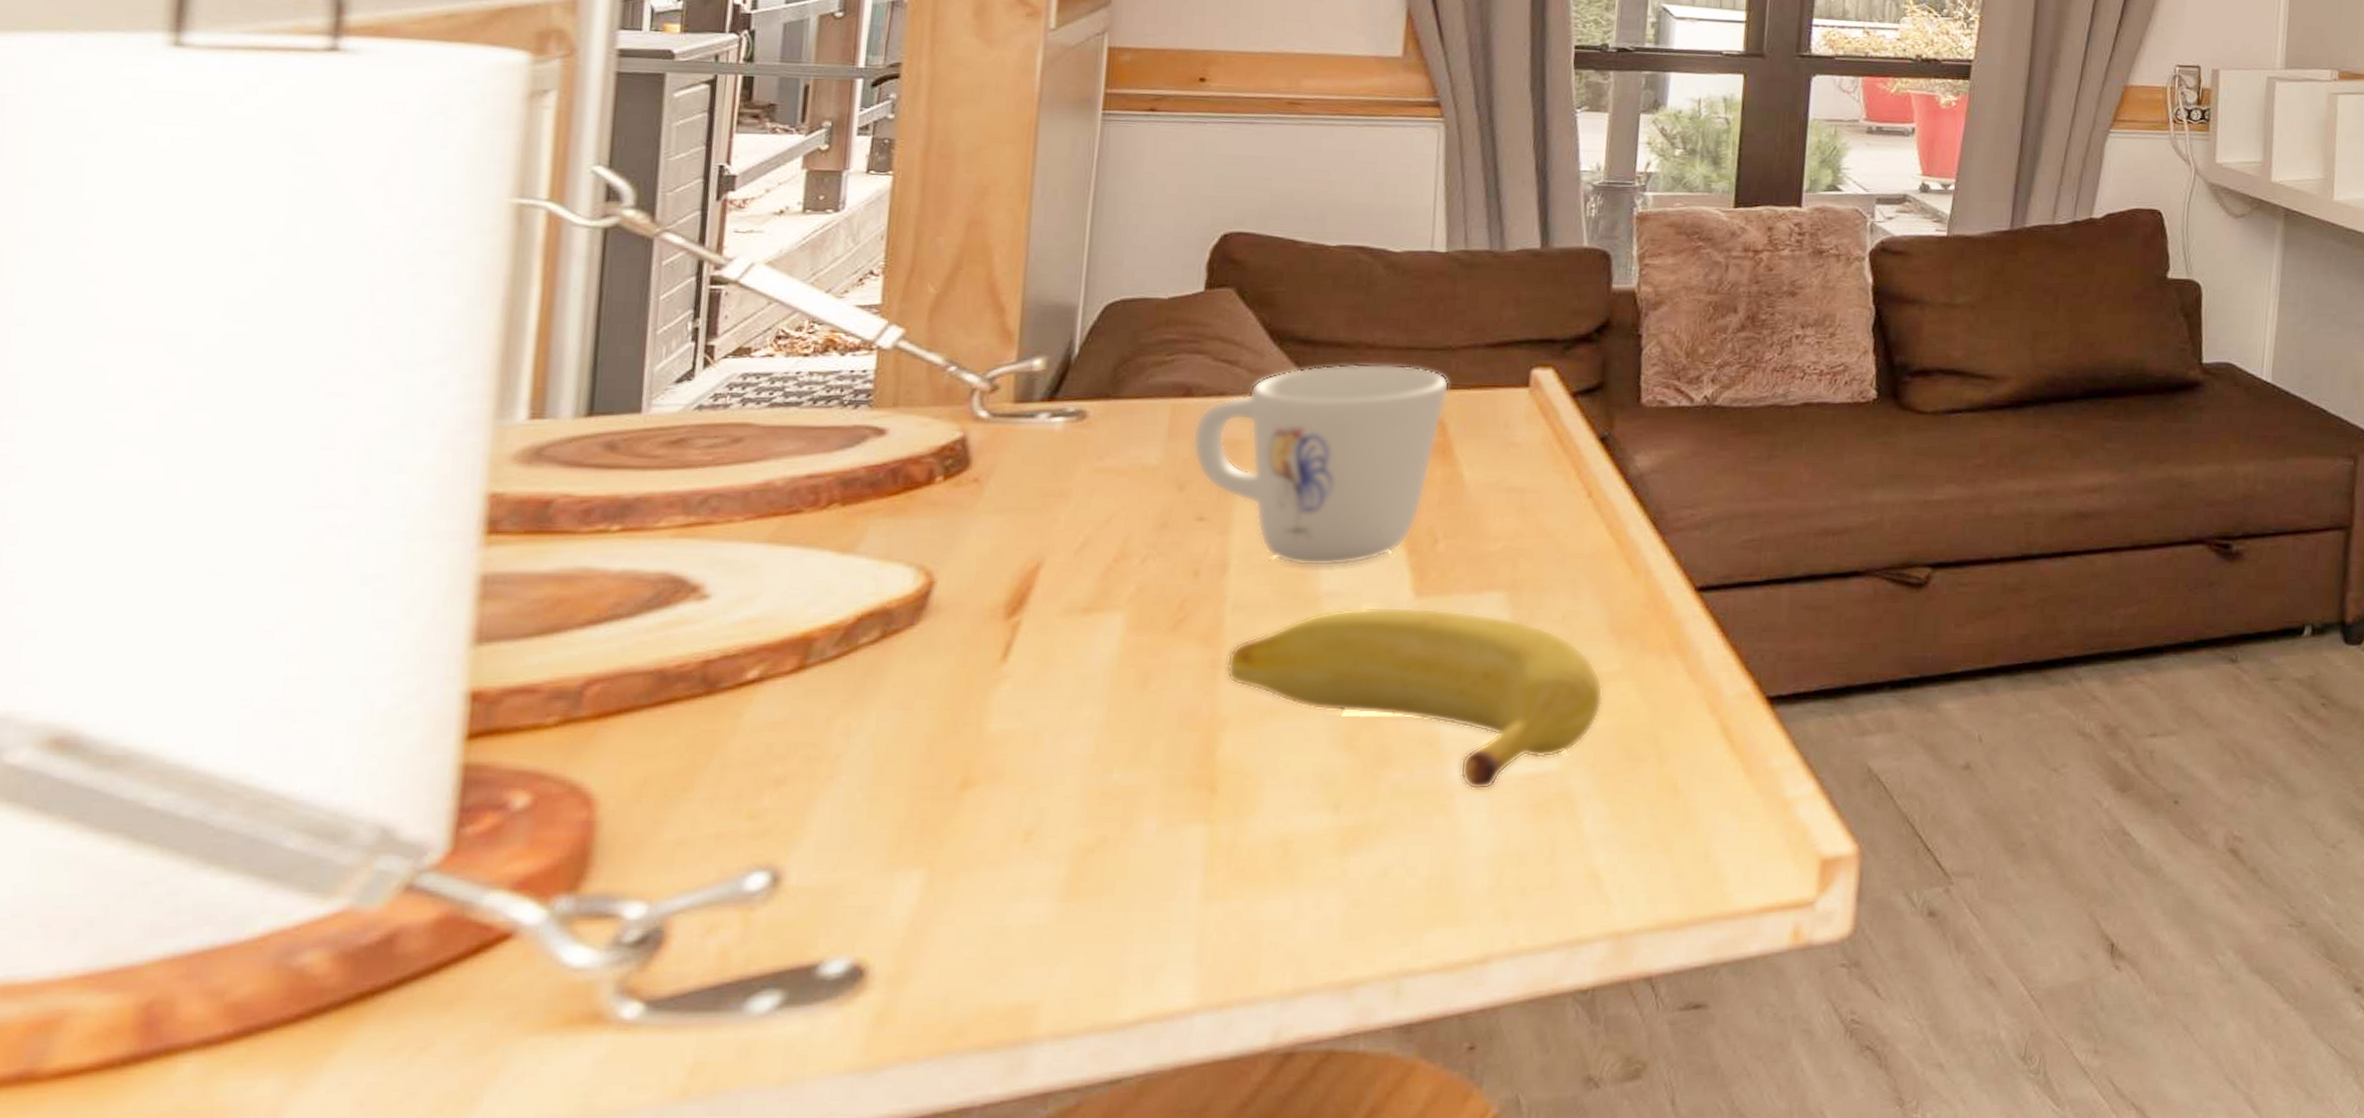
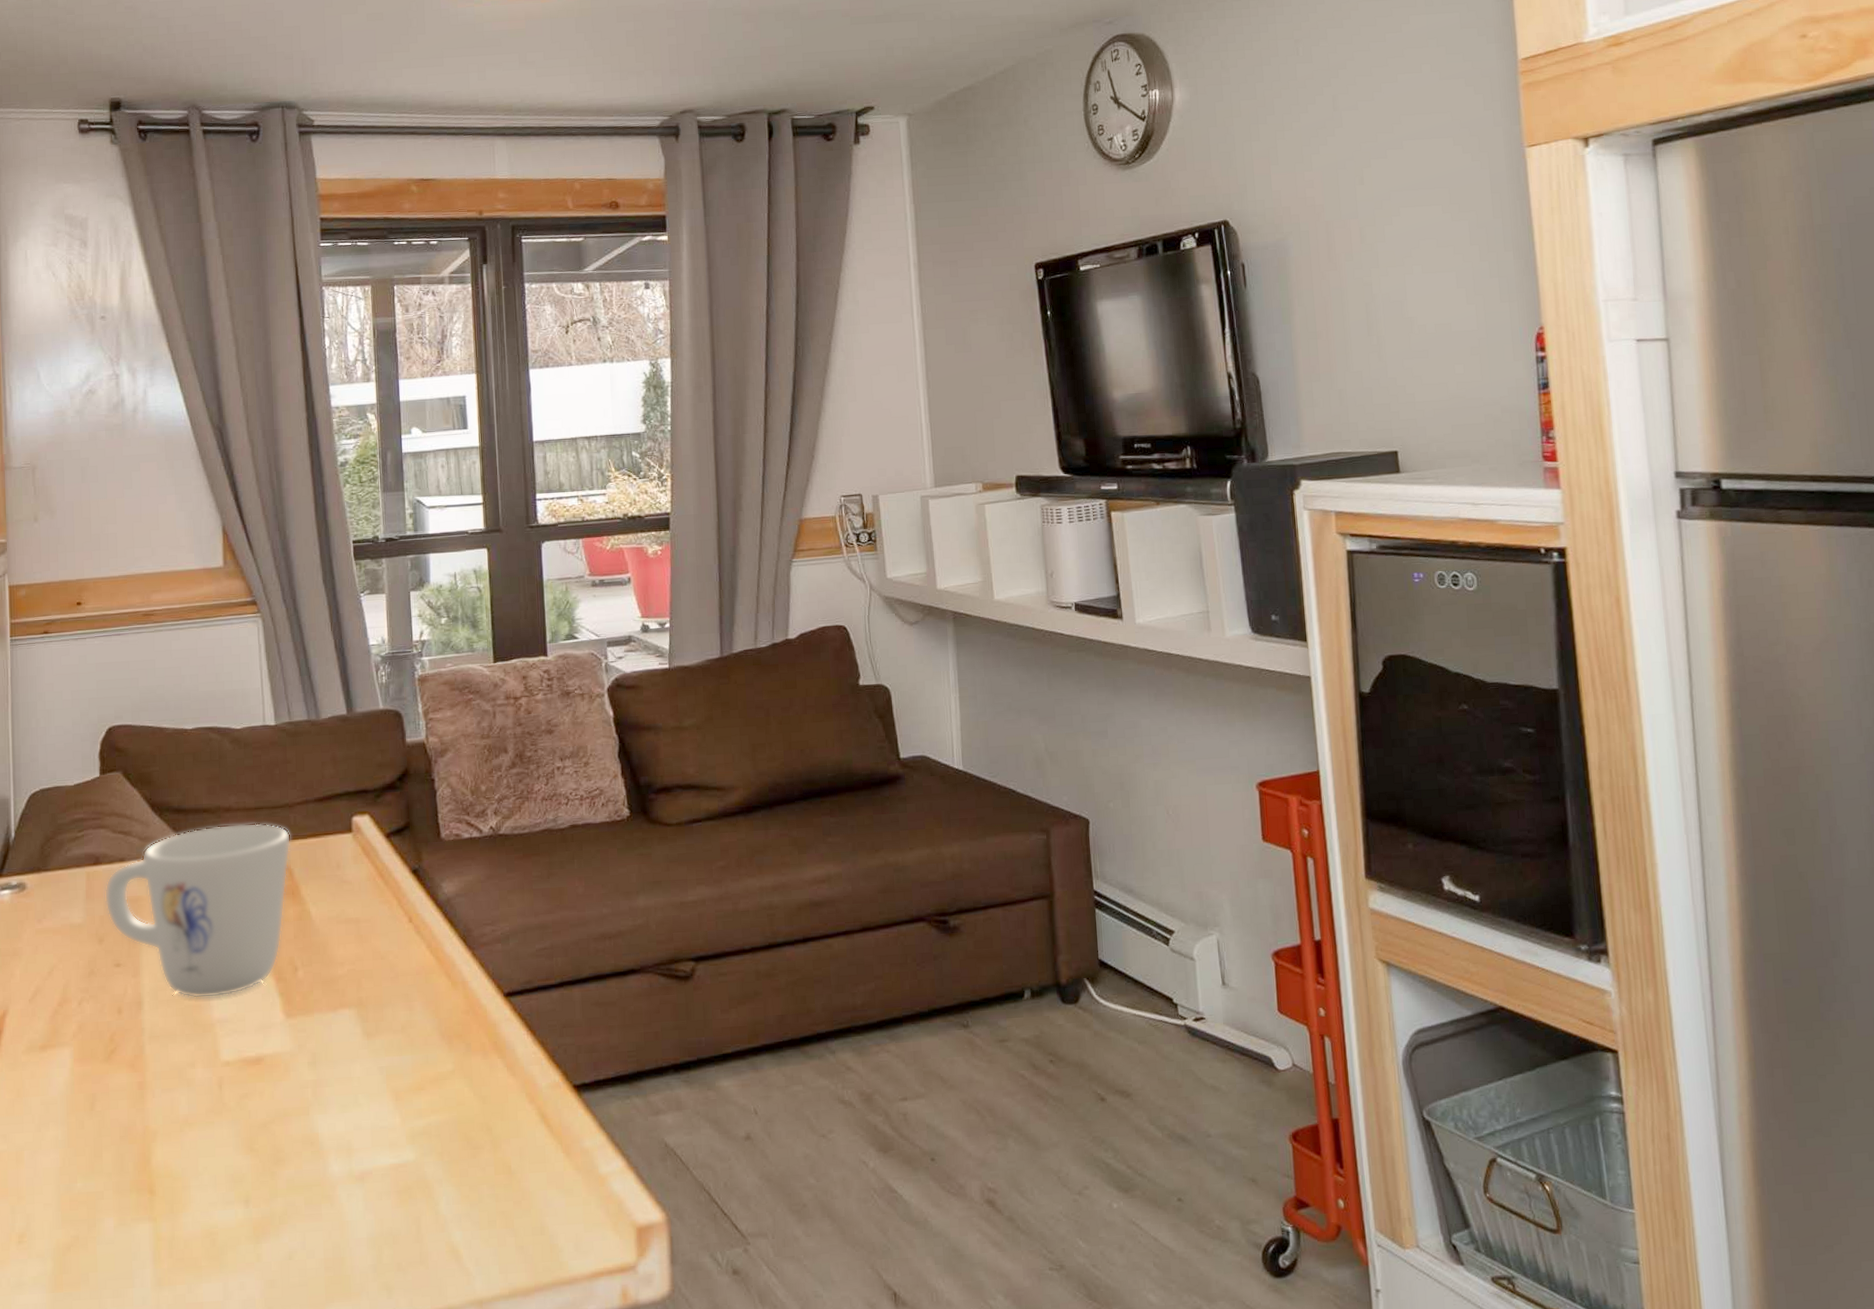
banana: present [1225,606,1604,790] -> none [150,1027,442,1181]

